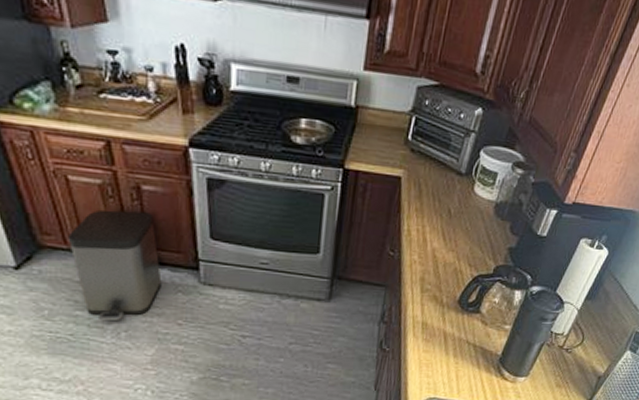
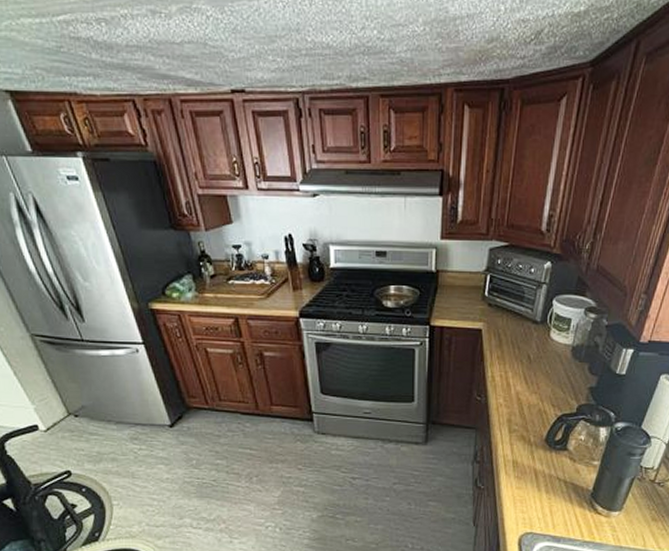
pedal bin: present [68,210,162,320] -> none [208,374,283,467]

